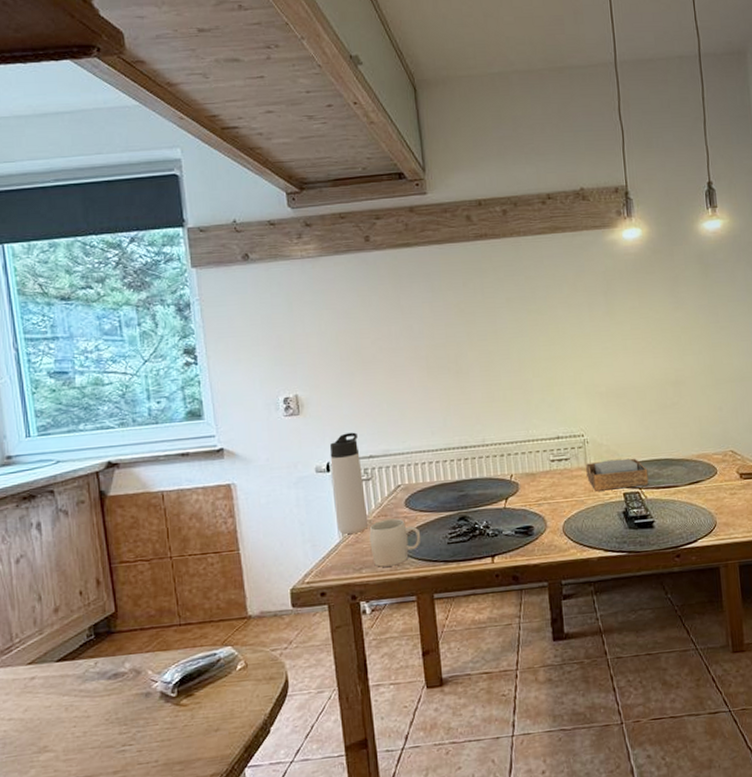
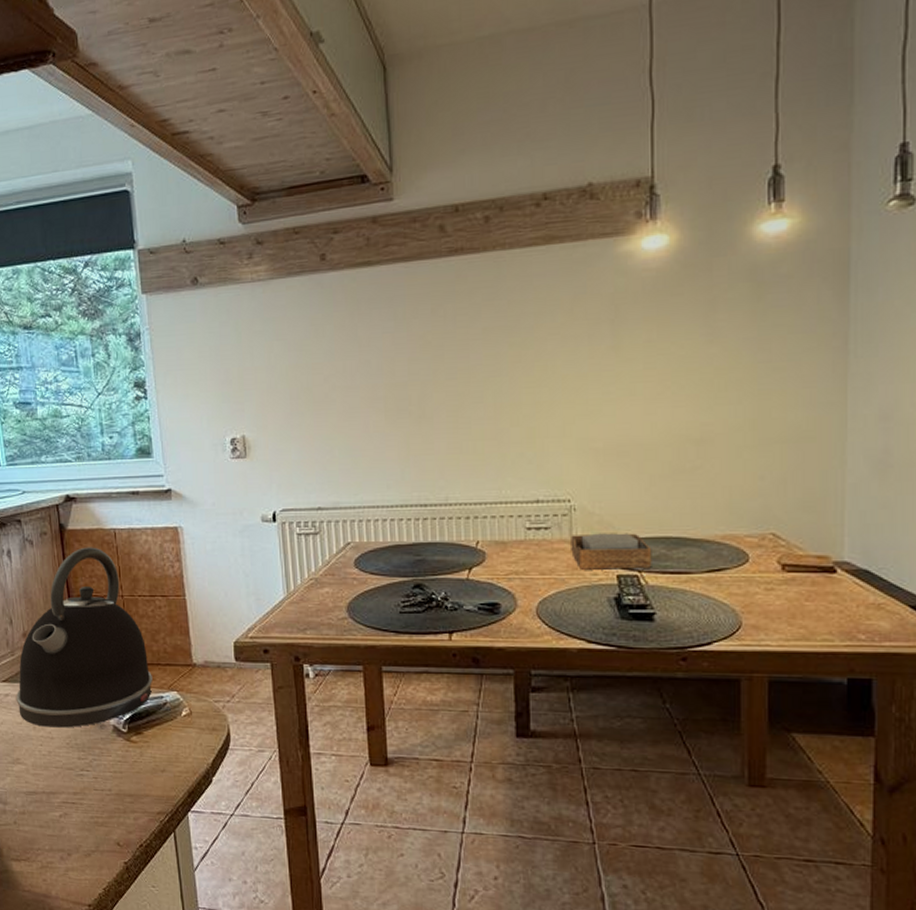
kettle: none [44,511,205,706] -> present [15,547,153,728]
thermos bottle: present [330,432,369,535] -> none [276,480,315,592]
mug: present [369,518,421,567] -> none [315,579,371,630]

